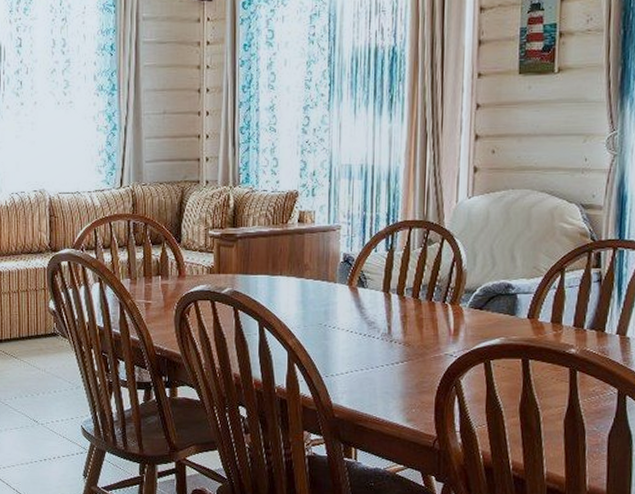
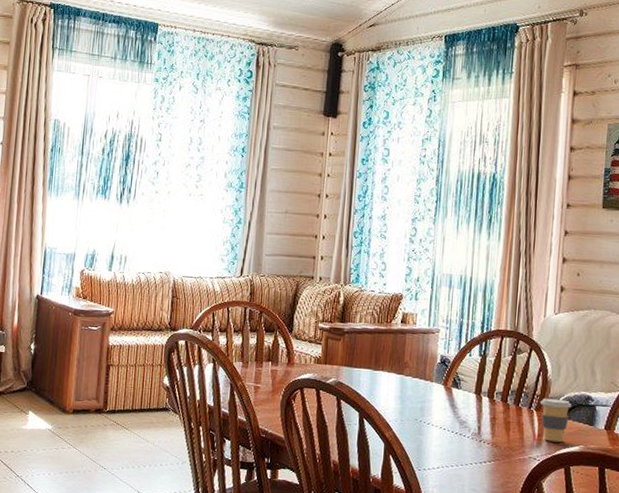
coffee cup: none [455,290,490,336] -> present [540,398,571,443]

